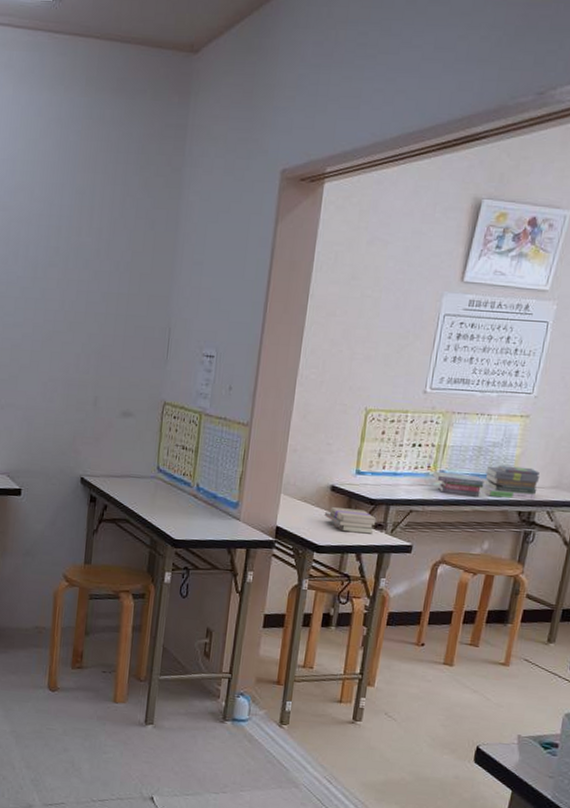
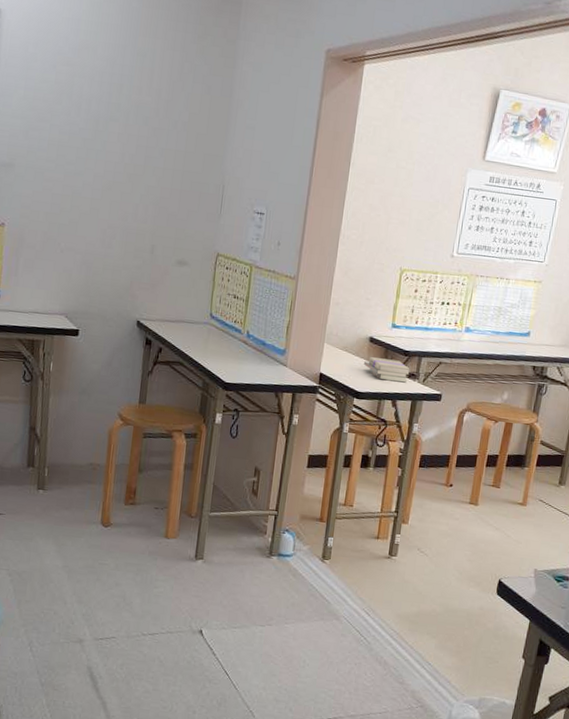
books: present [432,471,485,497] -> none [459,327,504,352]
books: present [479,465,540,500] -> none [499,324,551,357]

